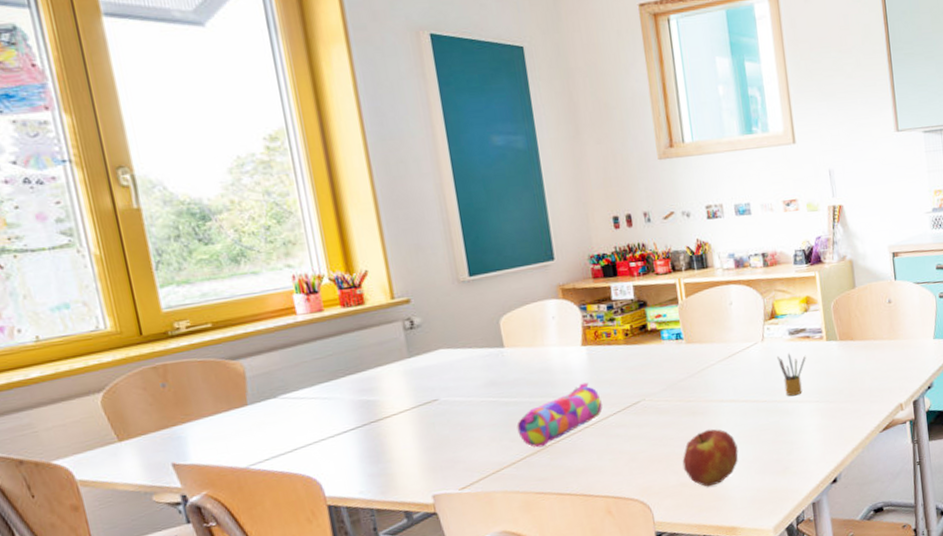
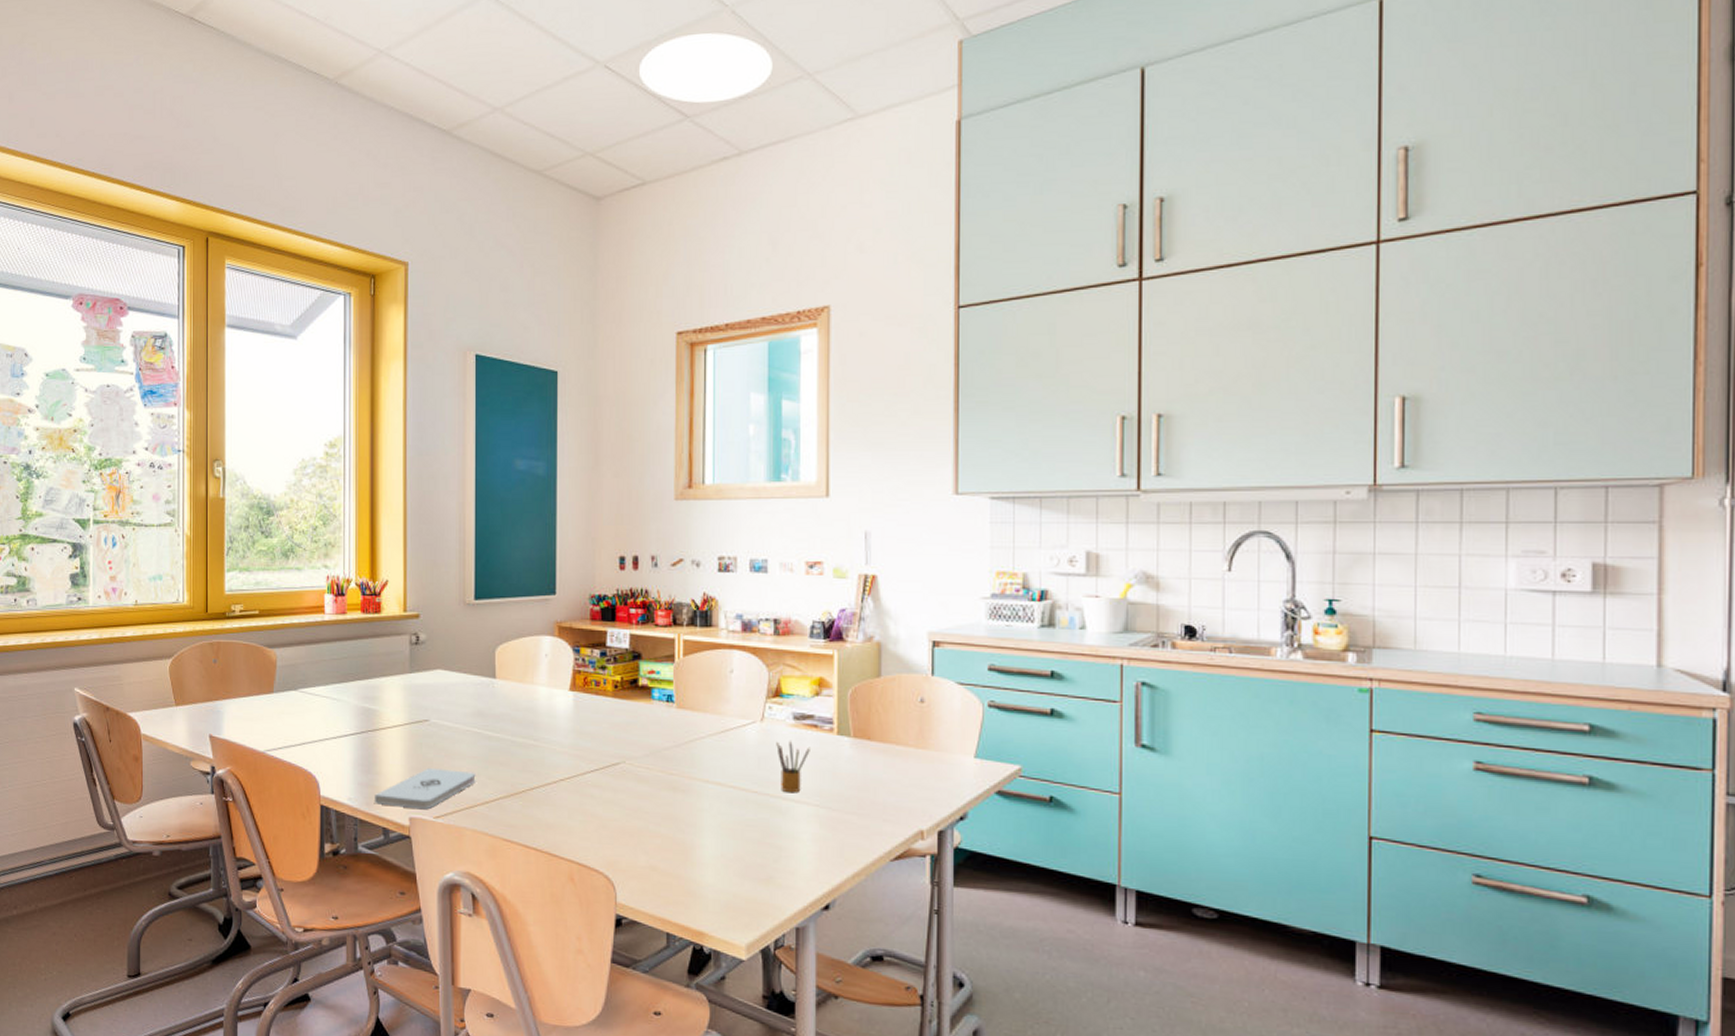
notepad: none [389,438,499,491] -> present [374,767,476,810]
pencil case: present [516,382,603,448] -> none [495,731,581,792]
apple: present [682,429,739,487] -> none [655,811,718,878]

